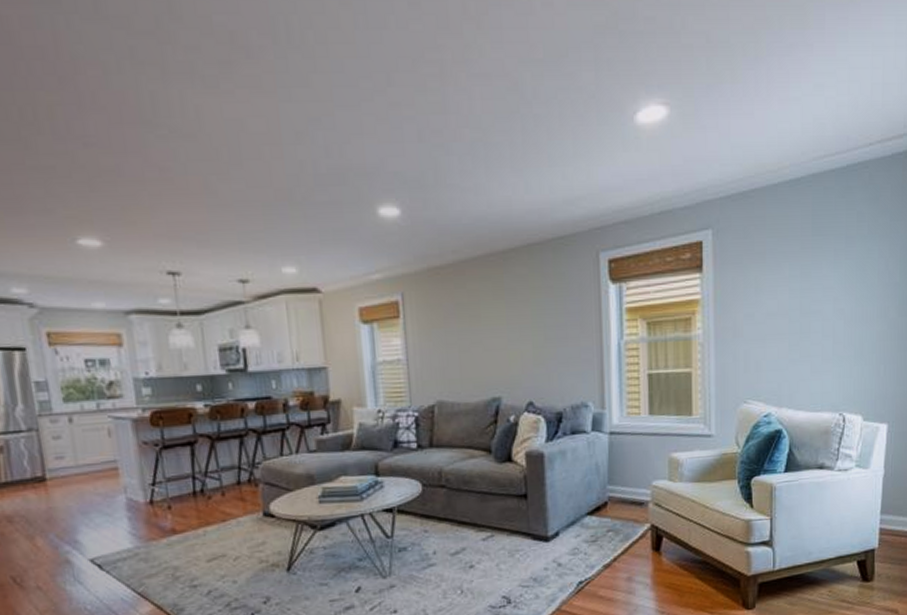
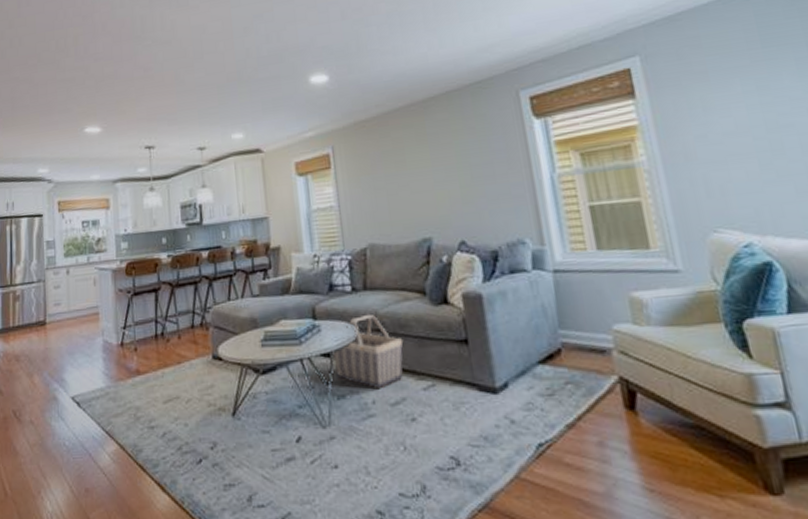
basket: none [393,470,467,541] -> present [331,314,404,390]

